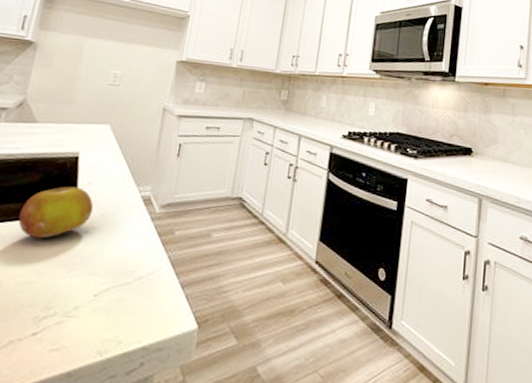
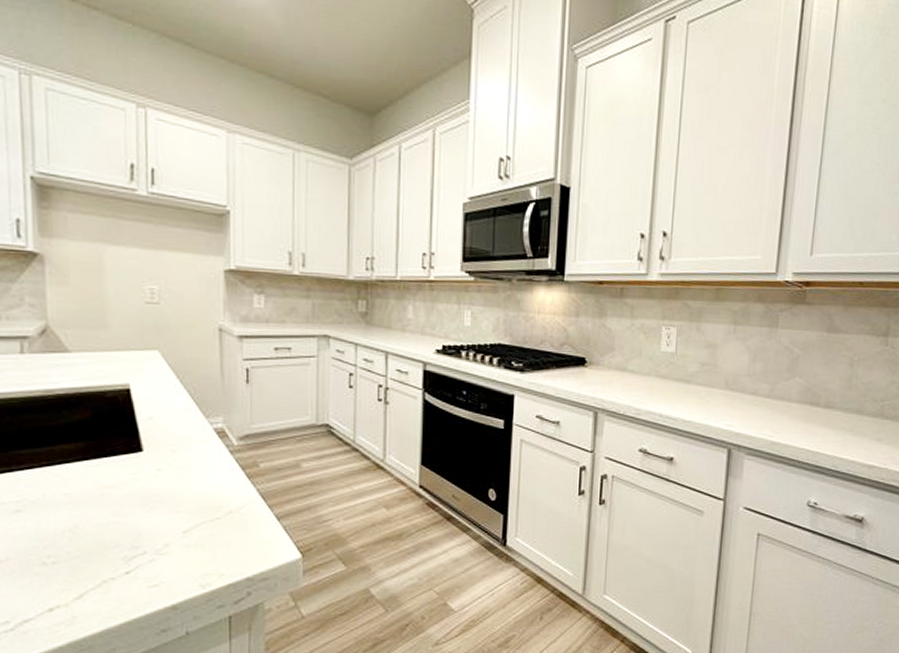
fruit: present [18,186,94,239] -> none [77,422,161,479]

